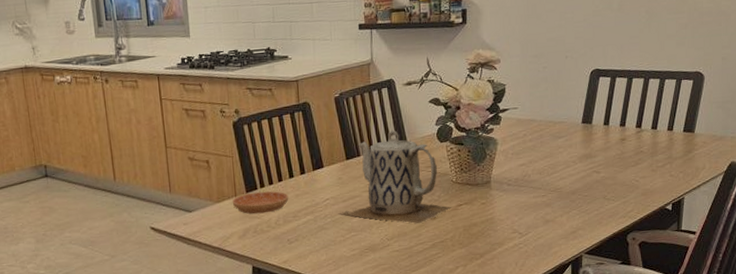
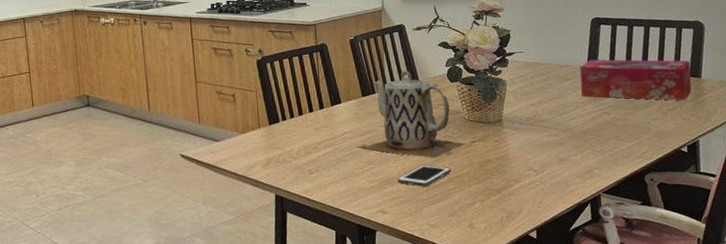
saucer: present [232,191,289,214] -> none [256,124,309,145]
cell phone: none [380,229,436,253] -> present [398,164,452,187]
tissue box: none [573,114,686,157] -> present [579,59,692,101]

